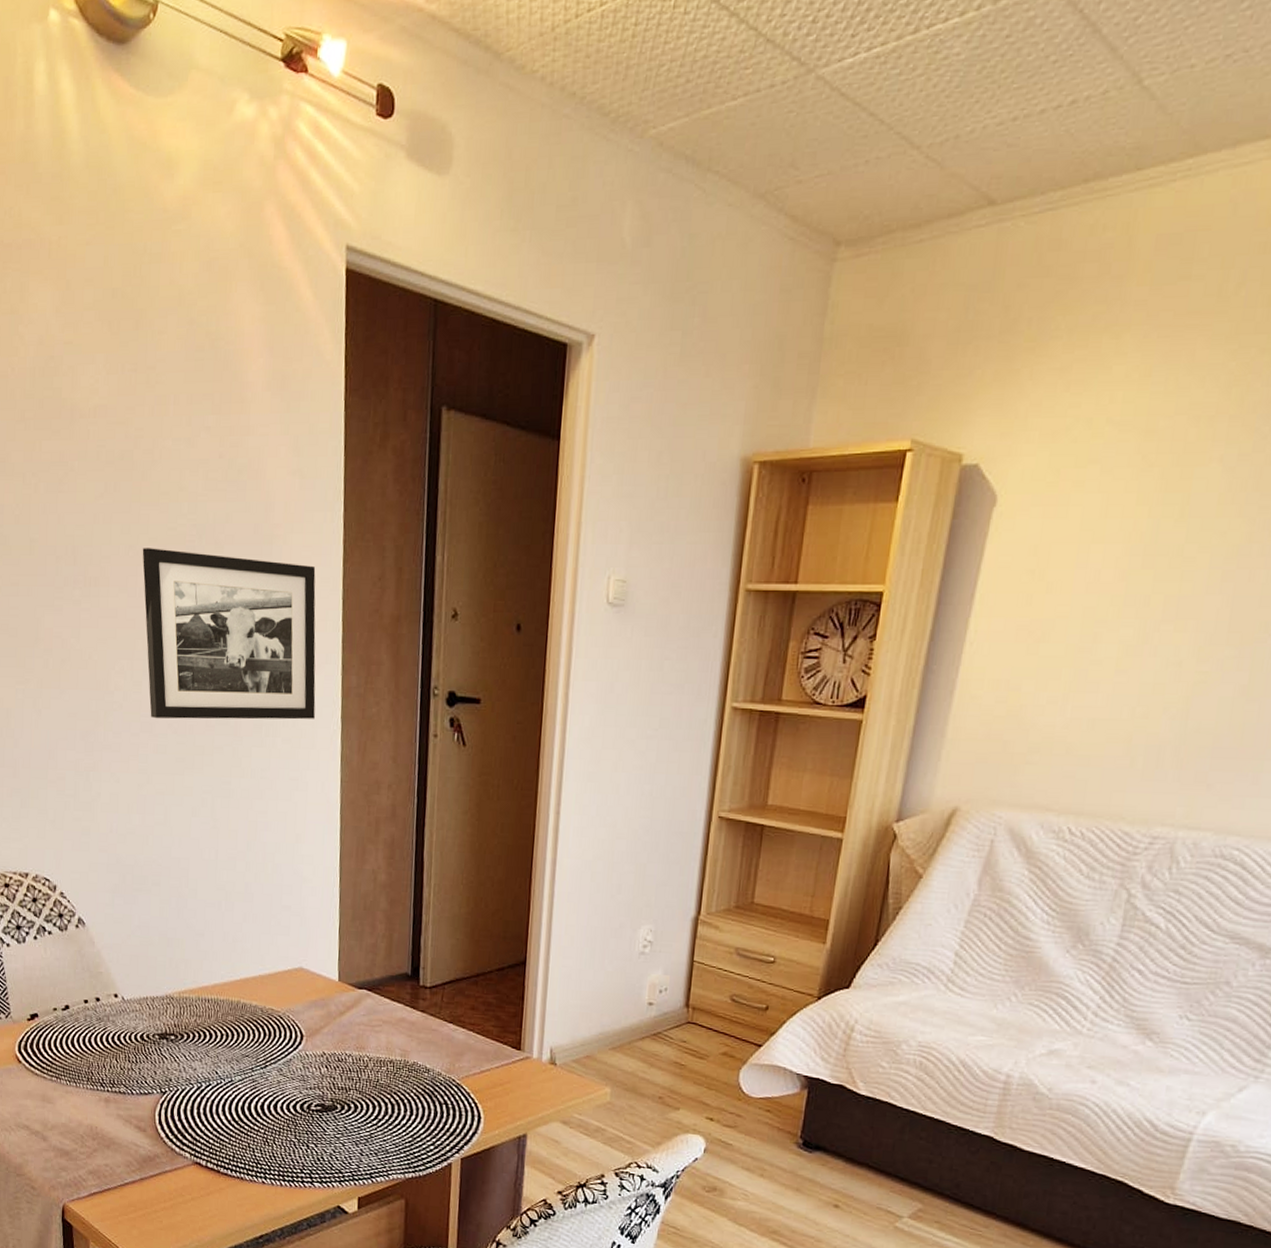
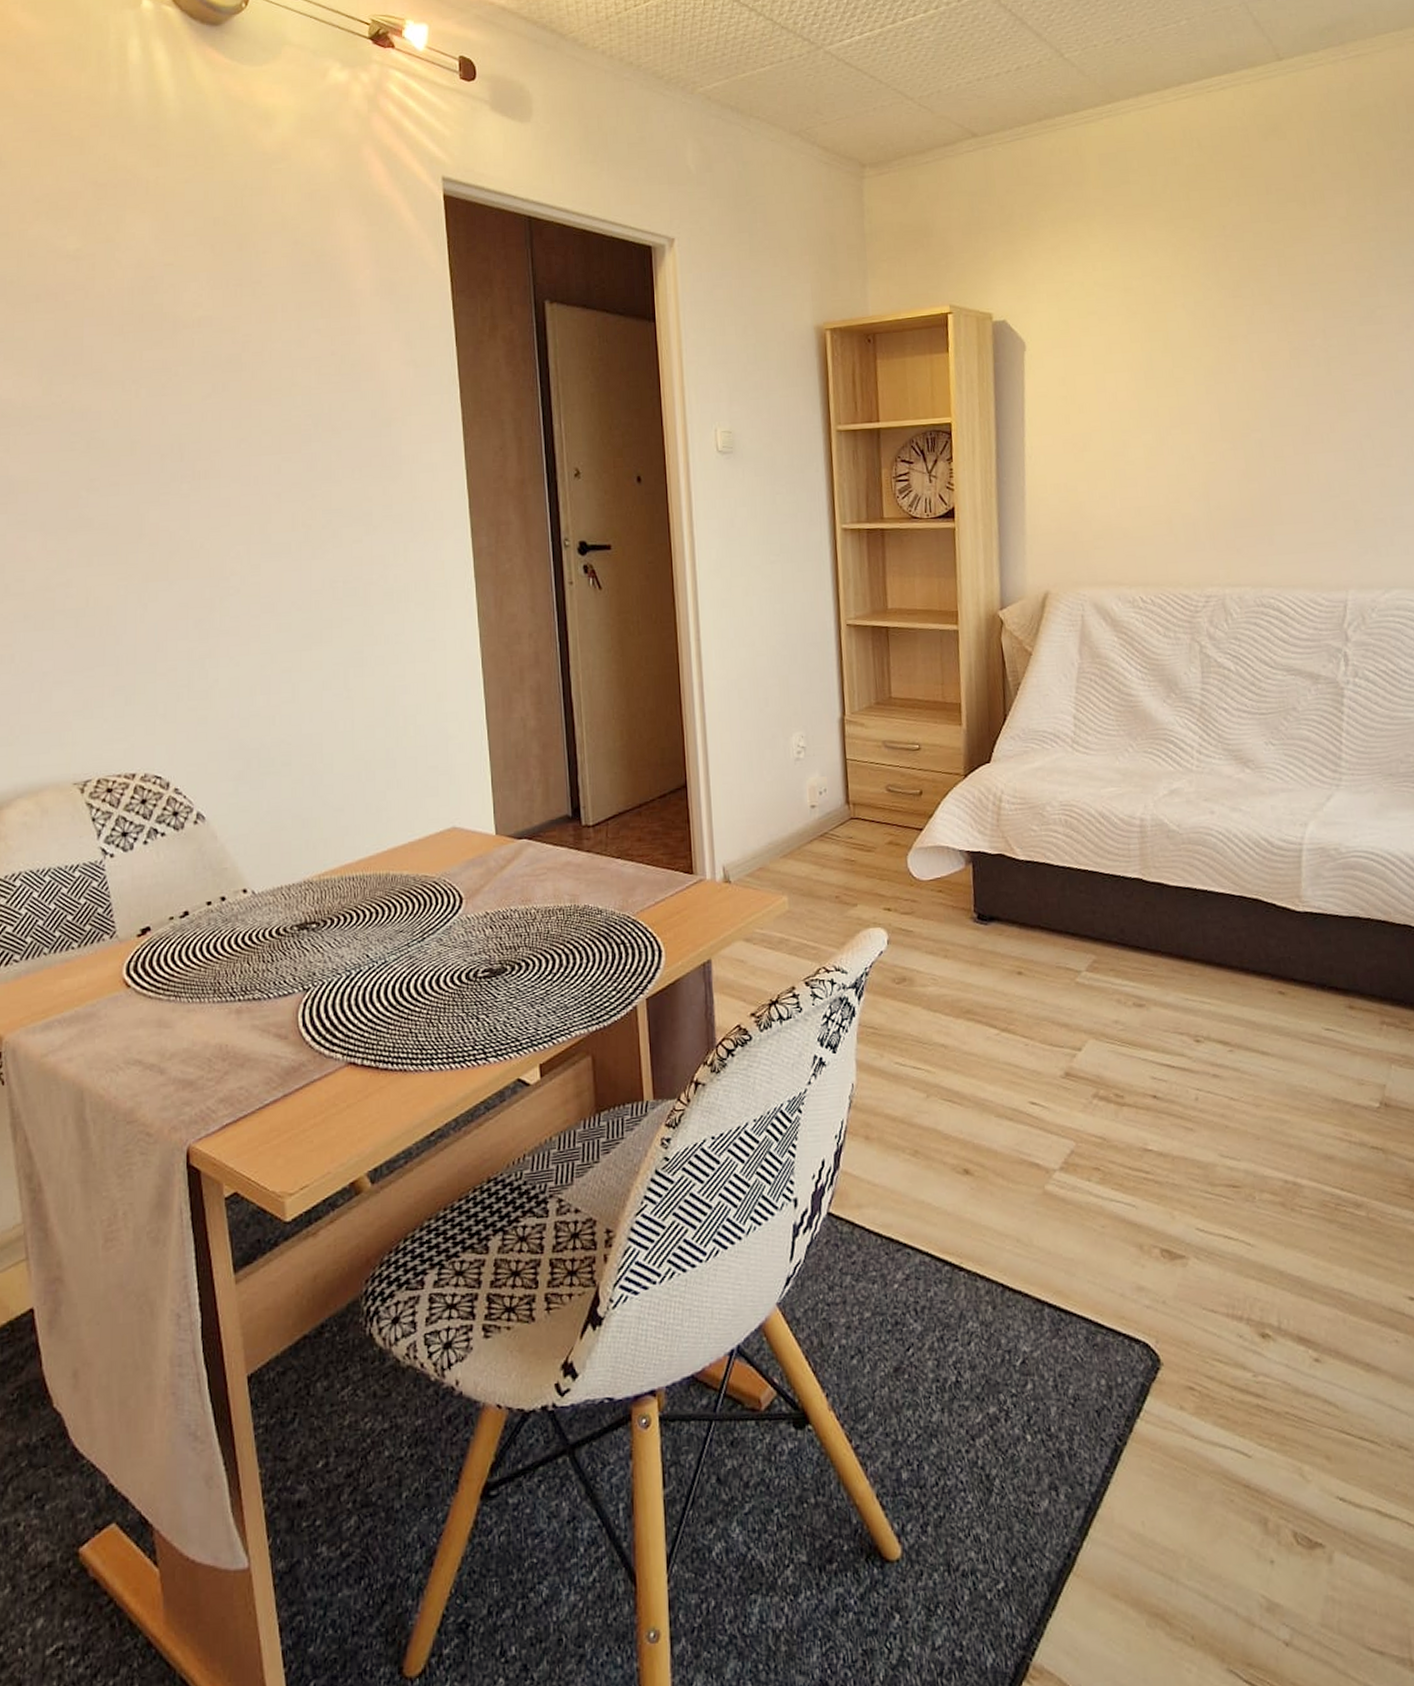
picture frame: present [142,548,316,720] -> none [255,438,447,599]

